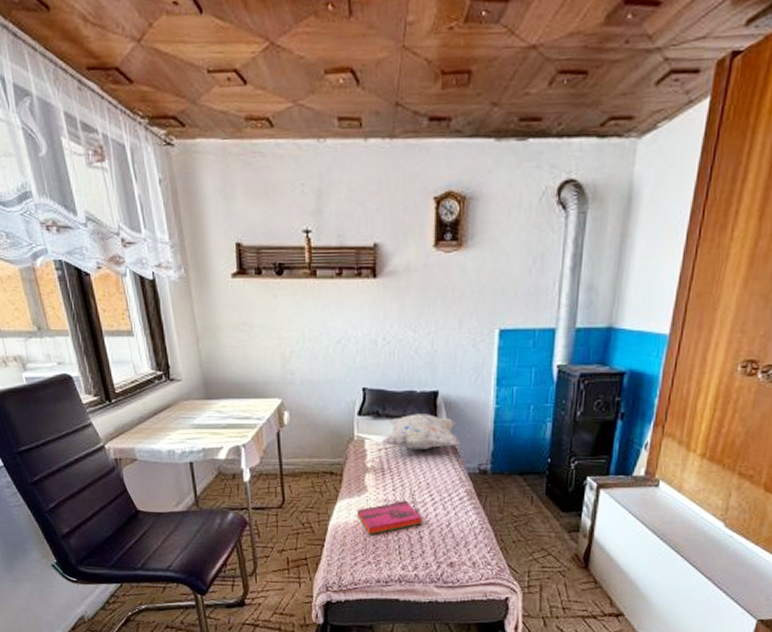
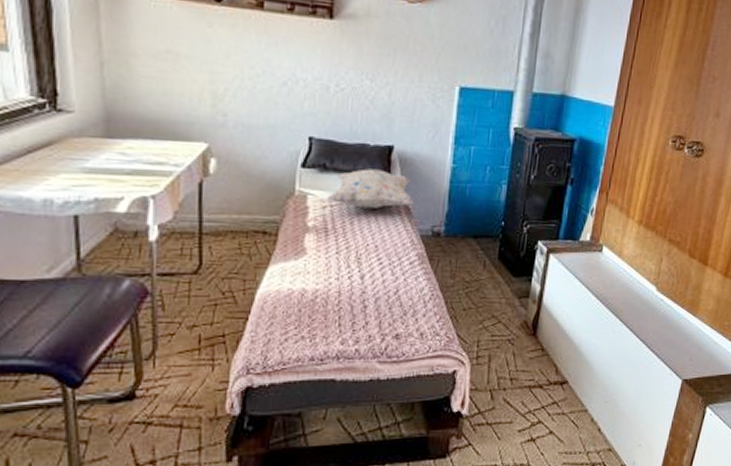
hardback book: present [356,501,422,535] -> none [291,266,368,305]

